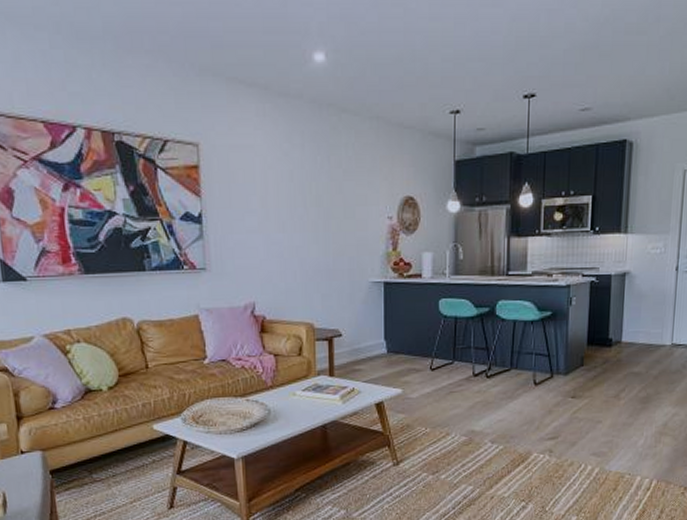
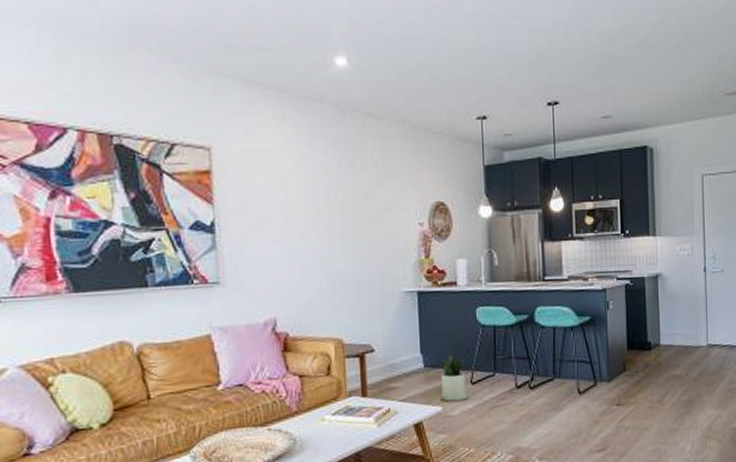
planter: none [400,342,429,385] -> present [439,354,470,402]

